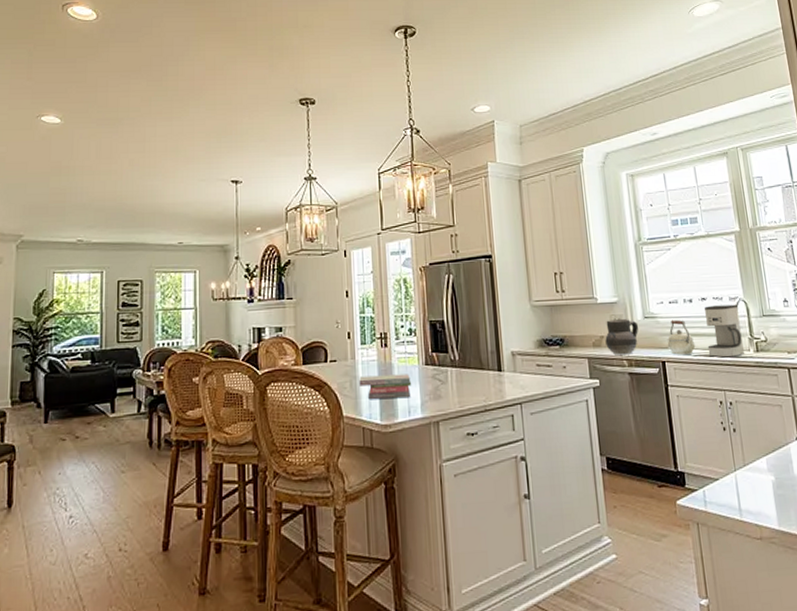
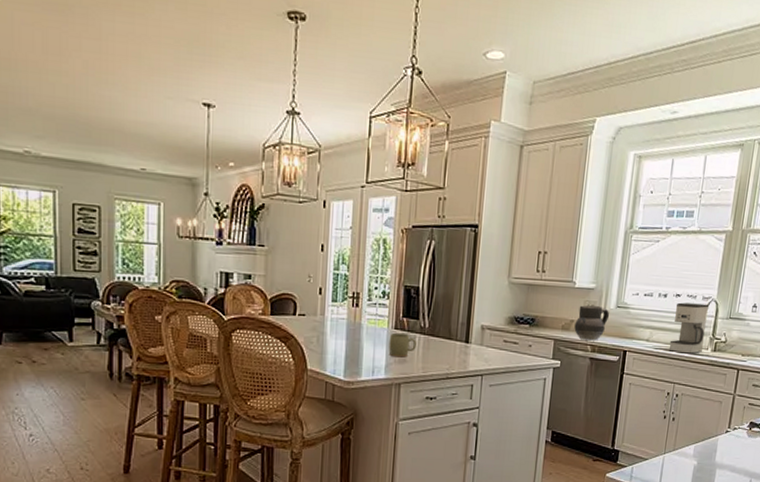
books: present [359,374,412,400] -> none [326,333,379,359]
mug: none [421,368,449,394] -> present [388,332,417,358]
kettle: present [666,319,696,355] -> none [632,312,659,347]

